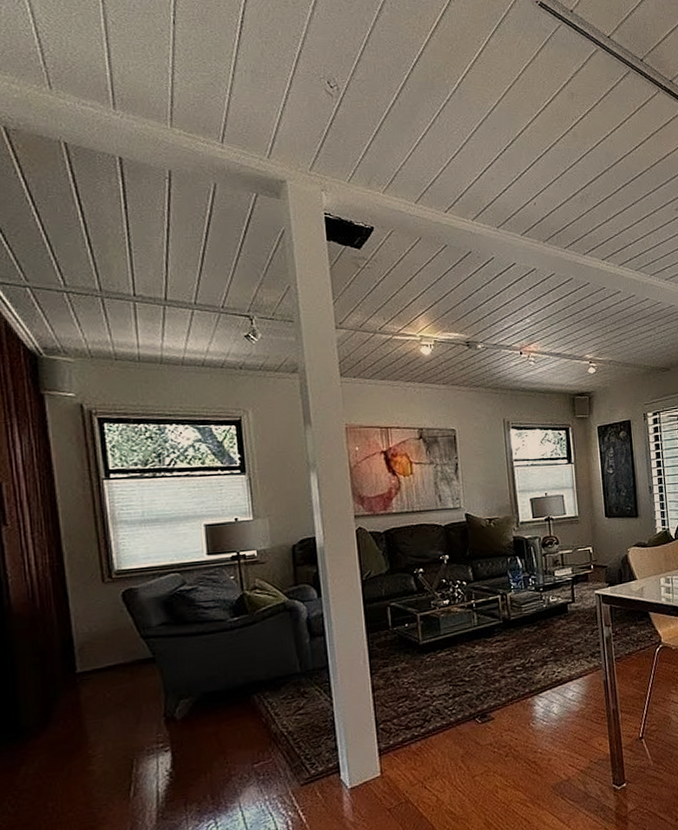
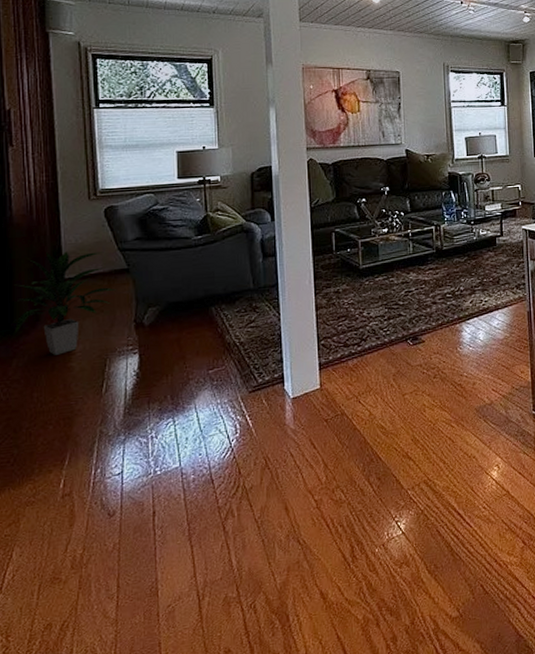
indoor plant: none [18,640,141,759] -> present [13,251,116,355]

